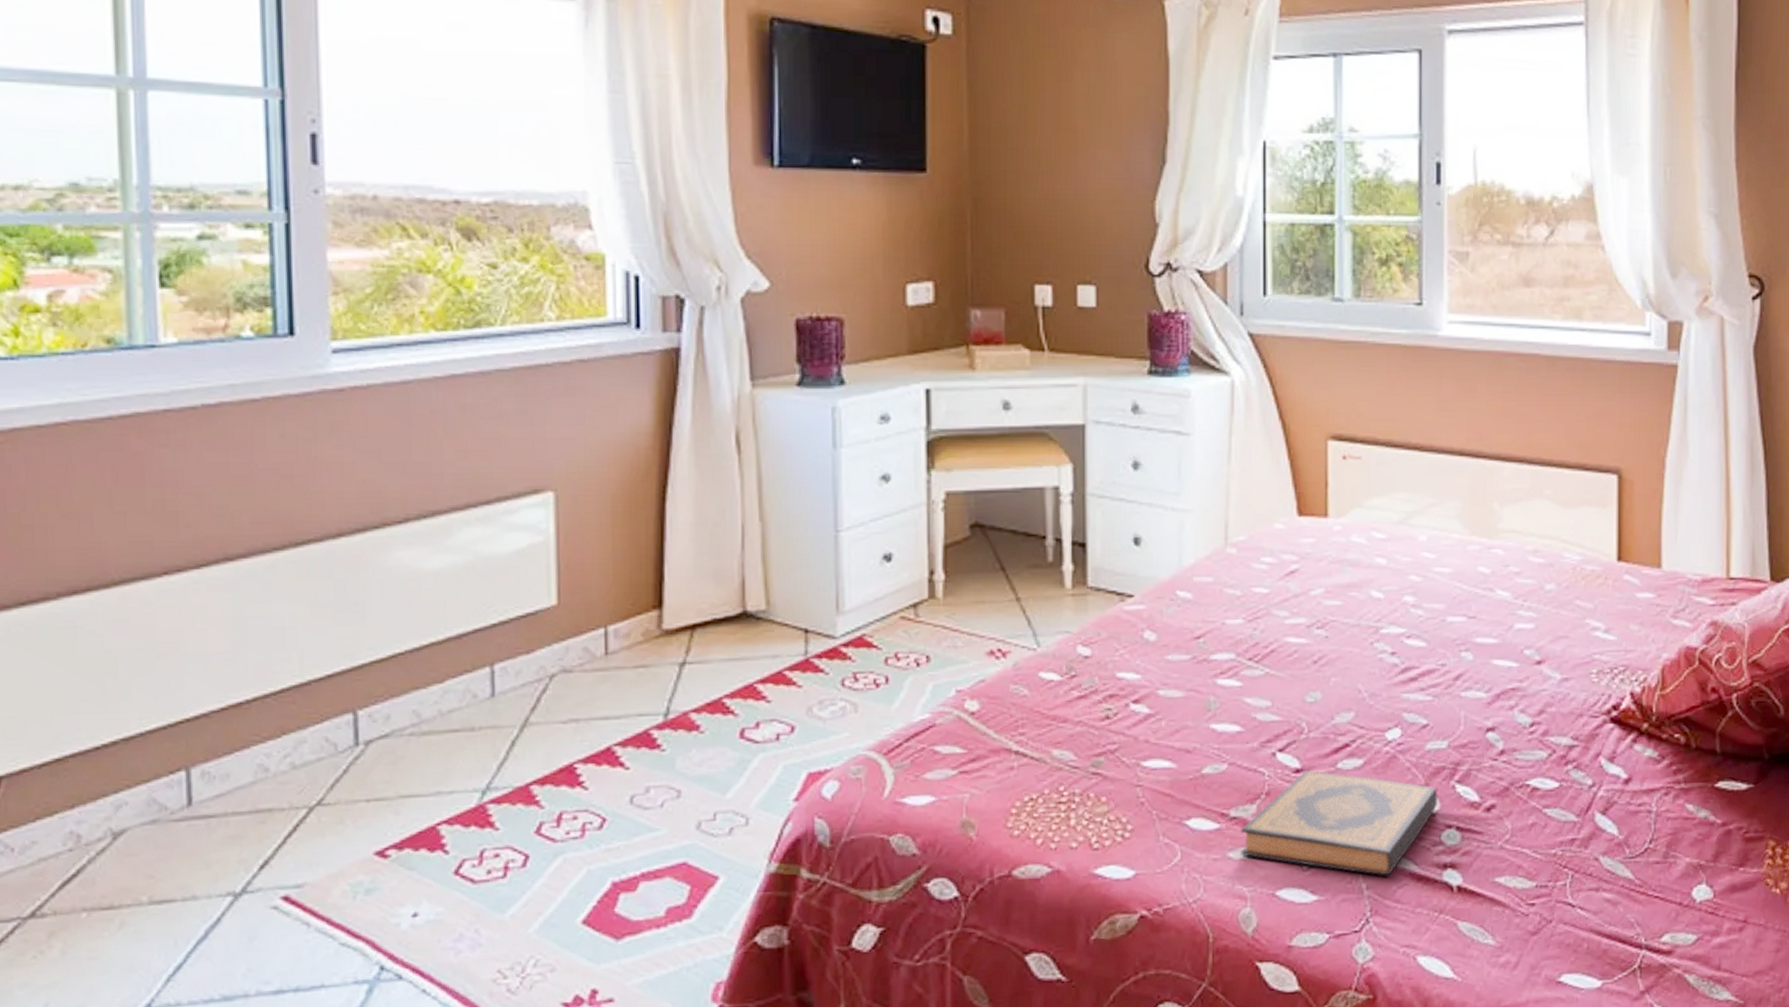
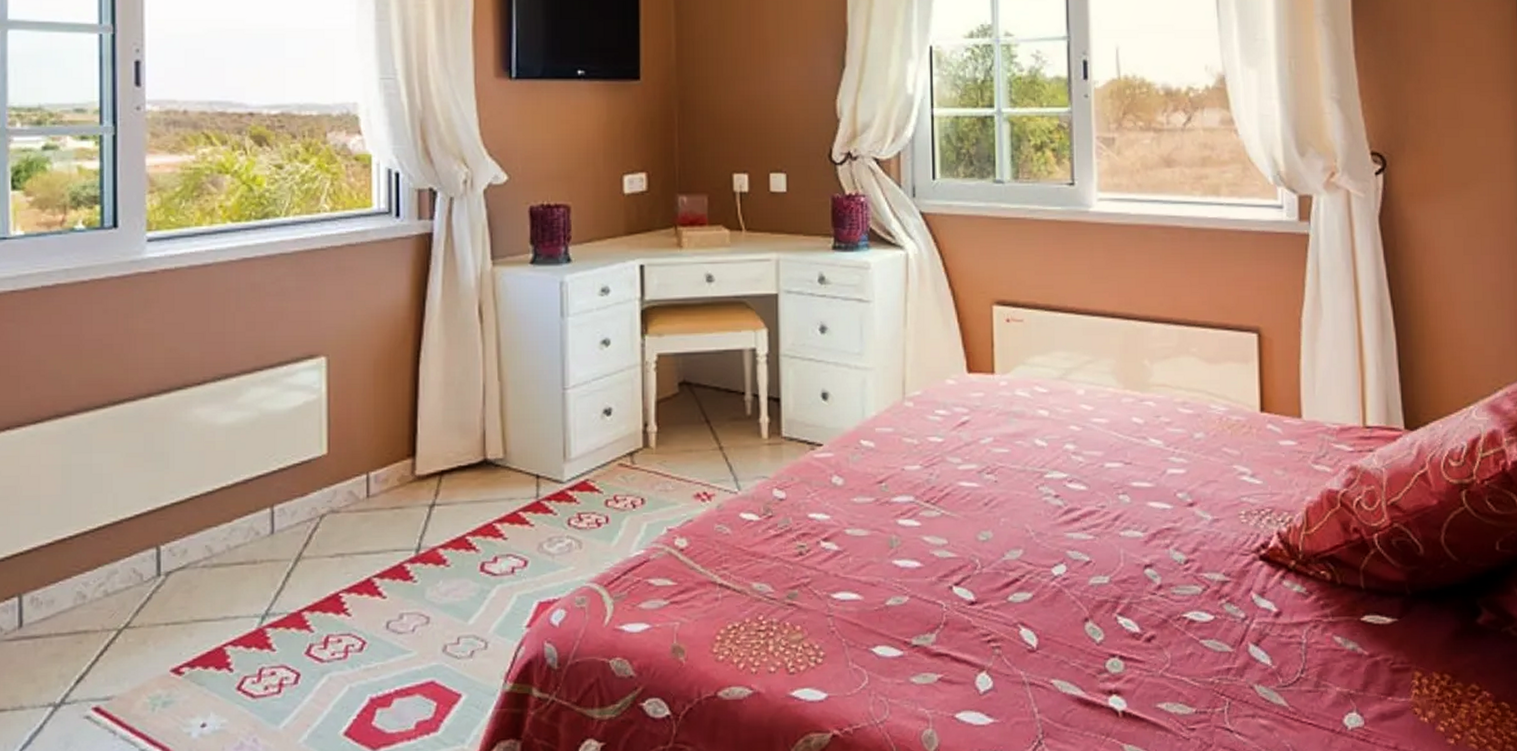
hardback book: present [1240,769,1438,876] -> none [921,602,1102,701]

